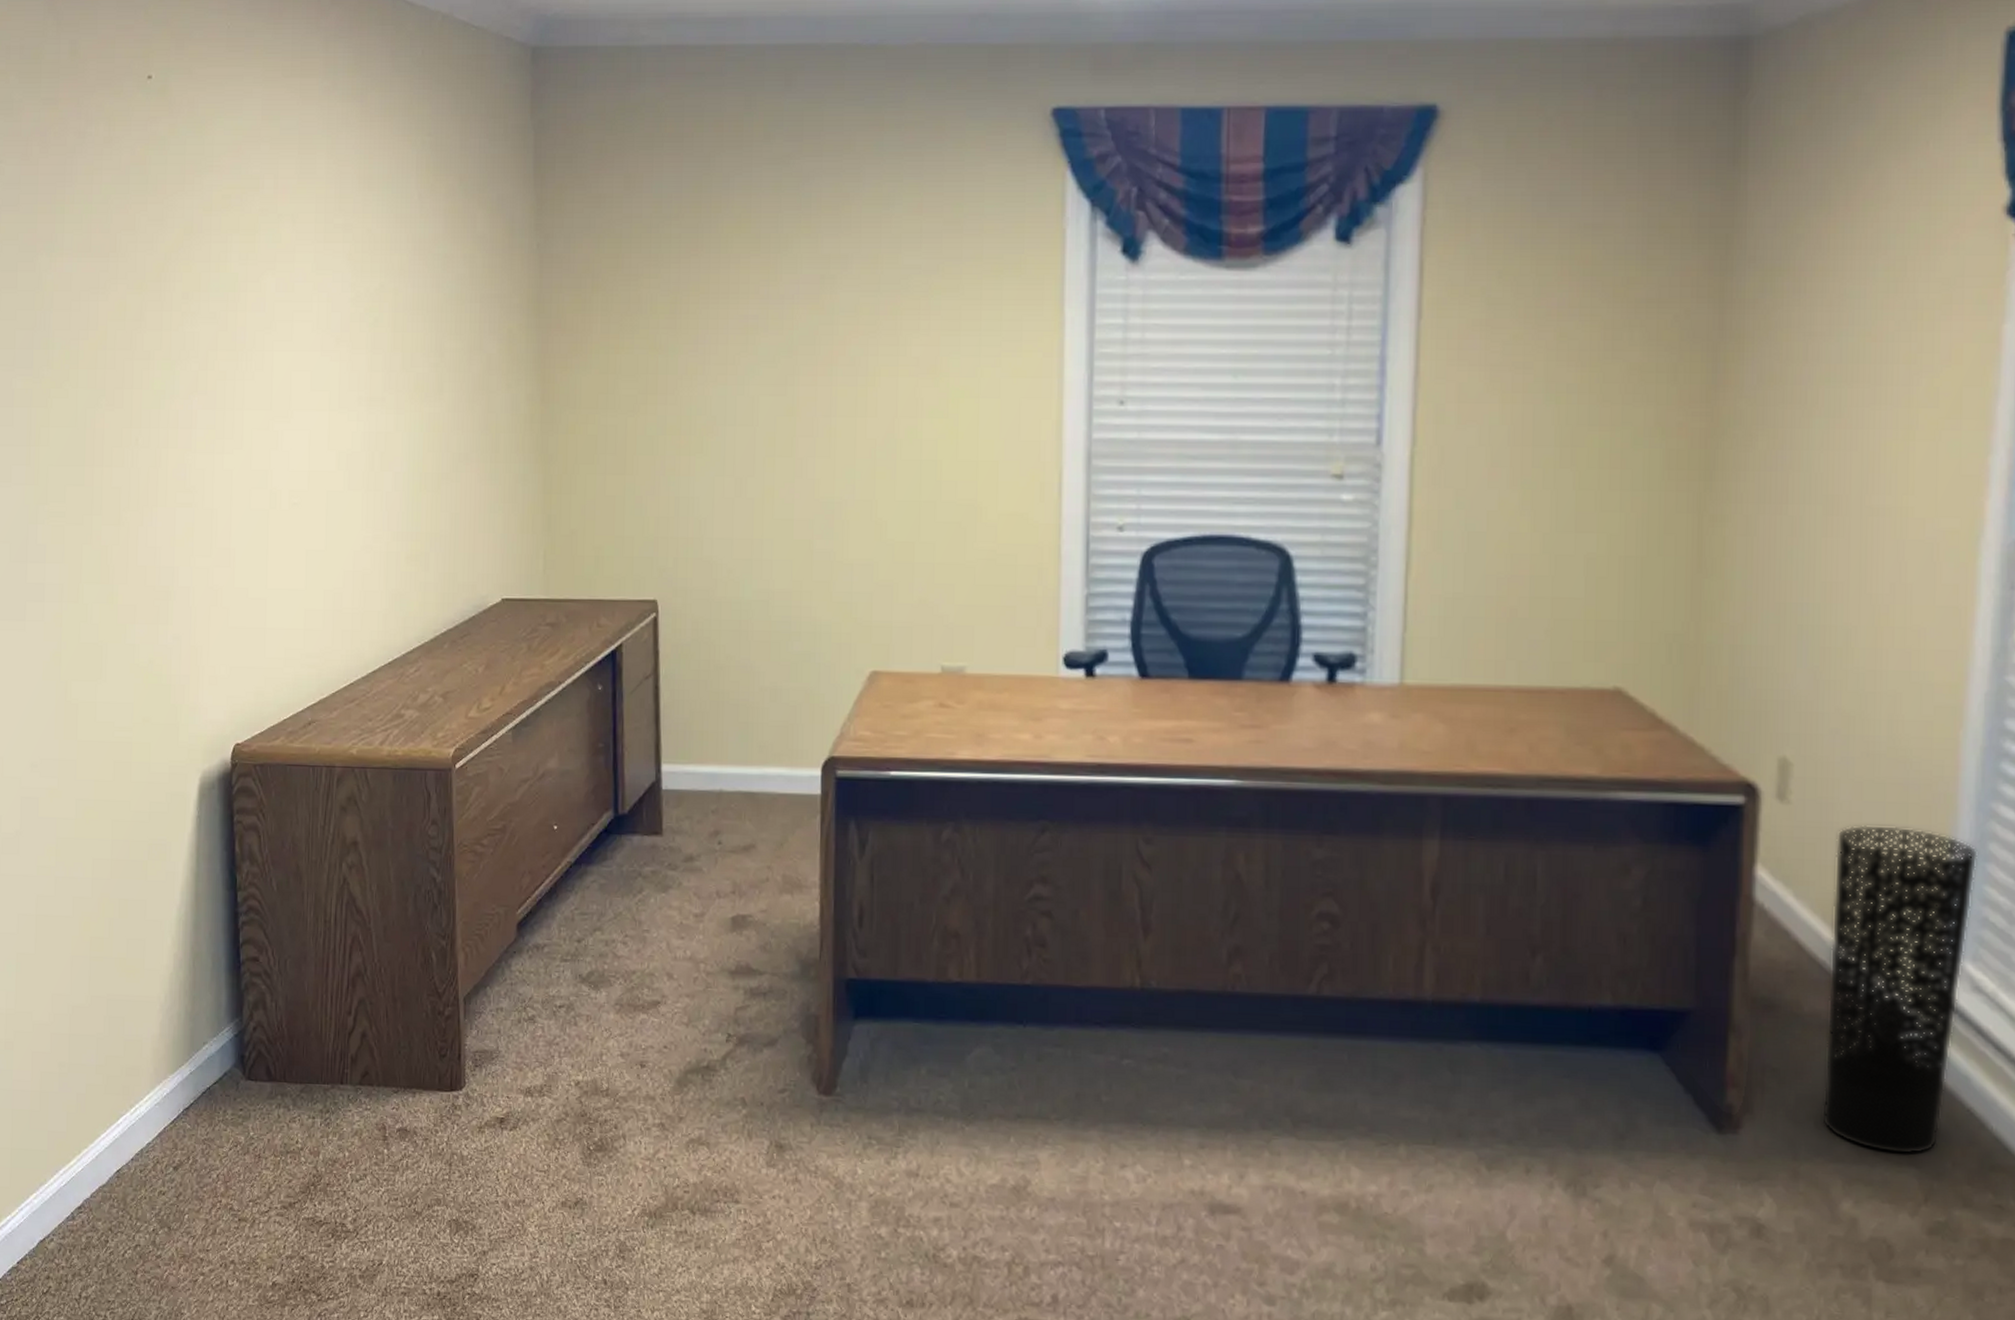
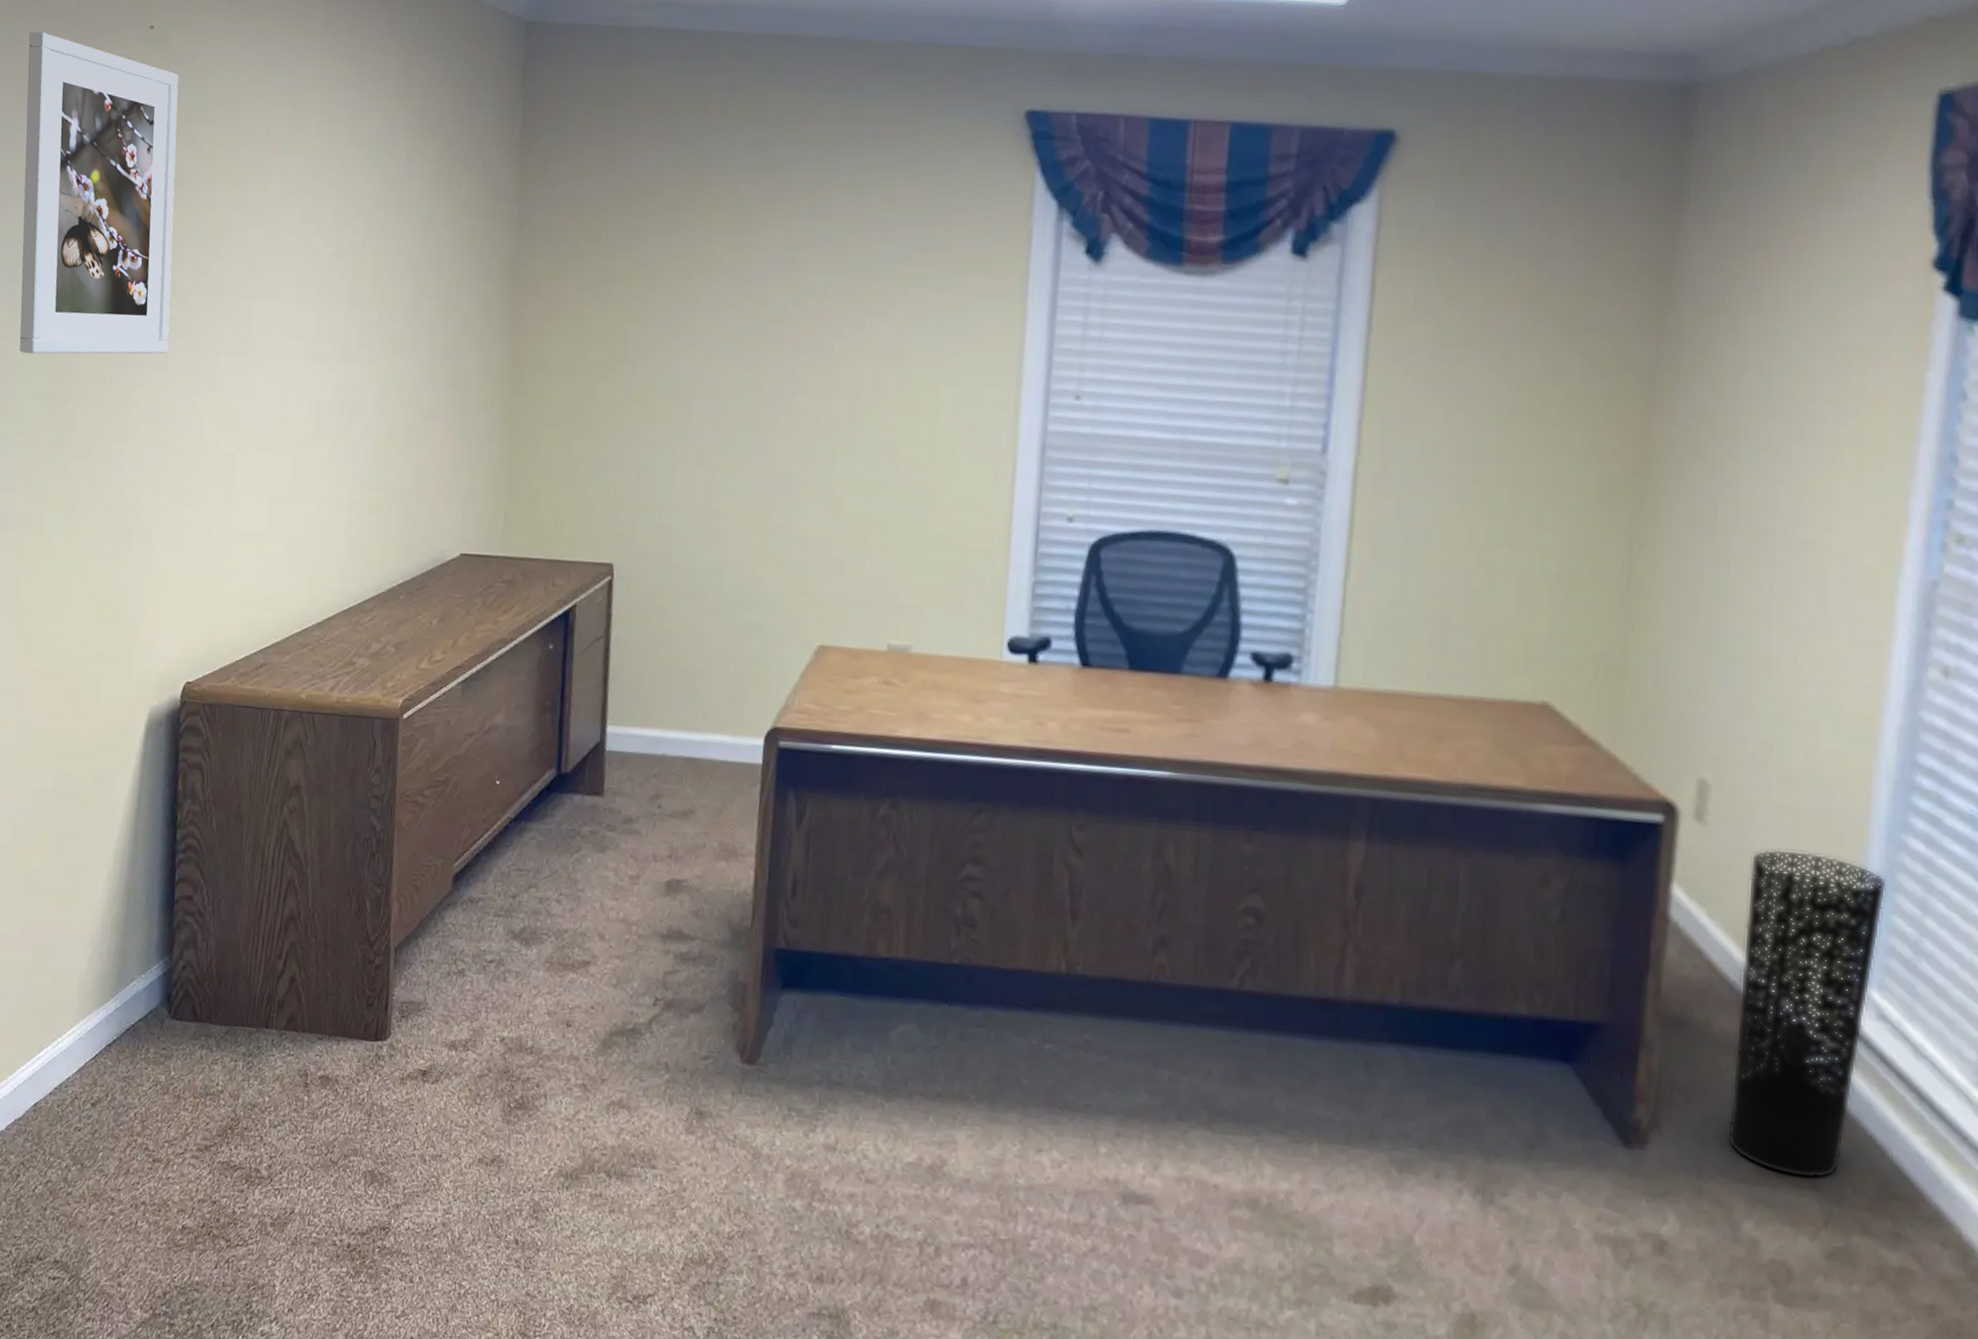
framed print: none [26,88,192,420] -> present [19,31,179,354]

